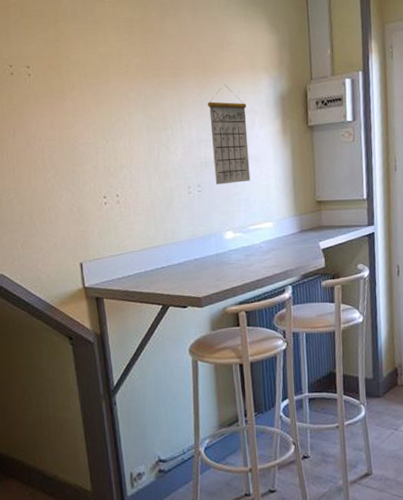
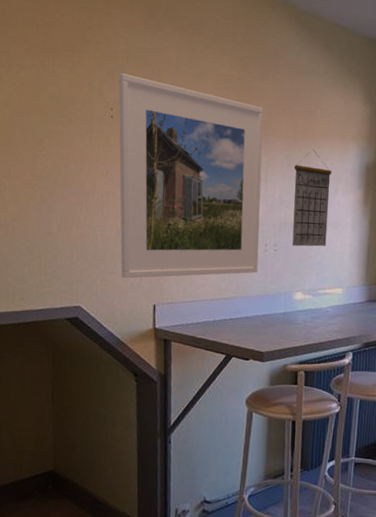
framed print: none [14,28,184,239] -> present [118,73,264,279]

